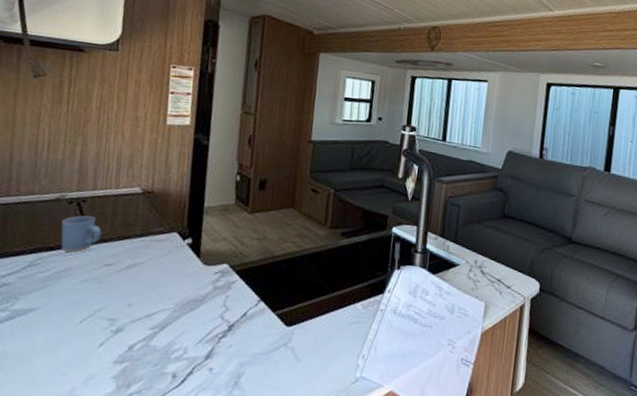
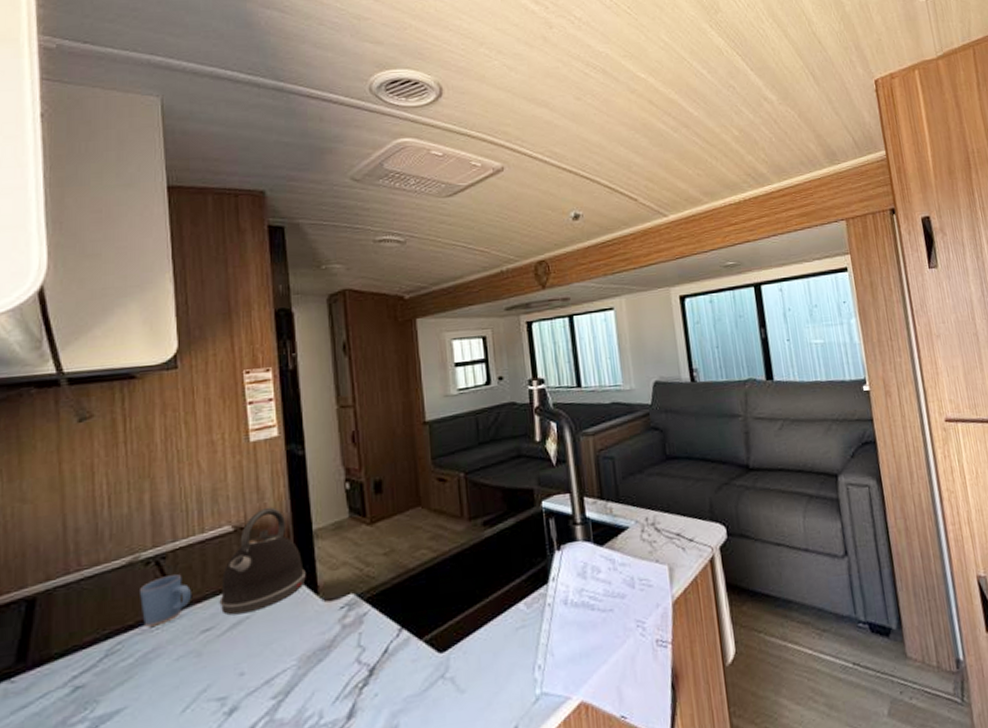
kettle: none [121,180,193,259] -> present [219,507,306,615]

